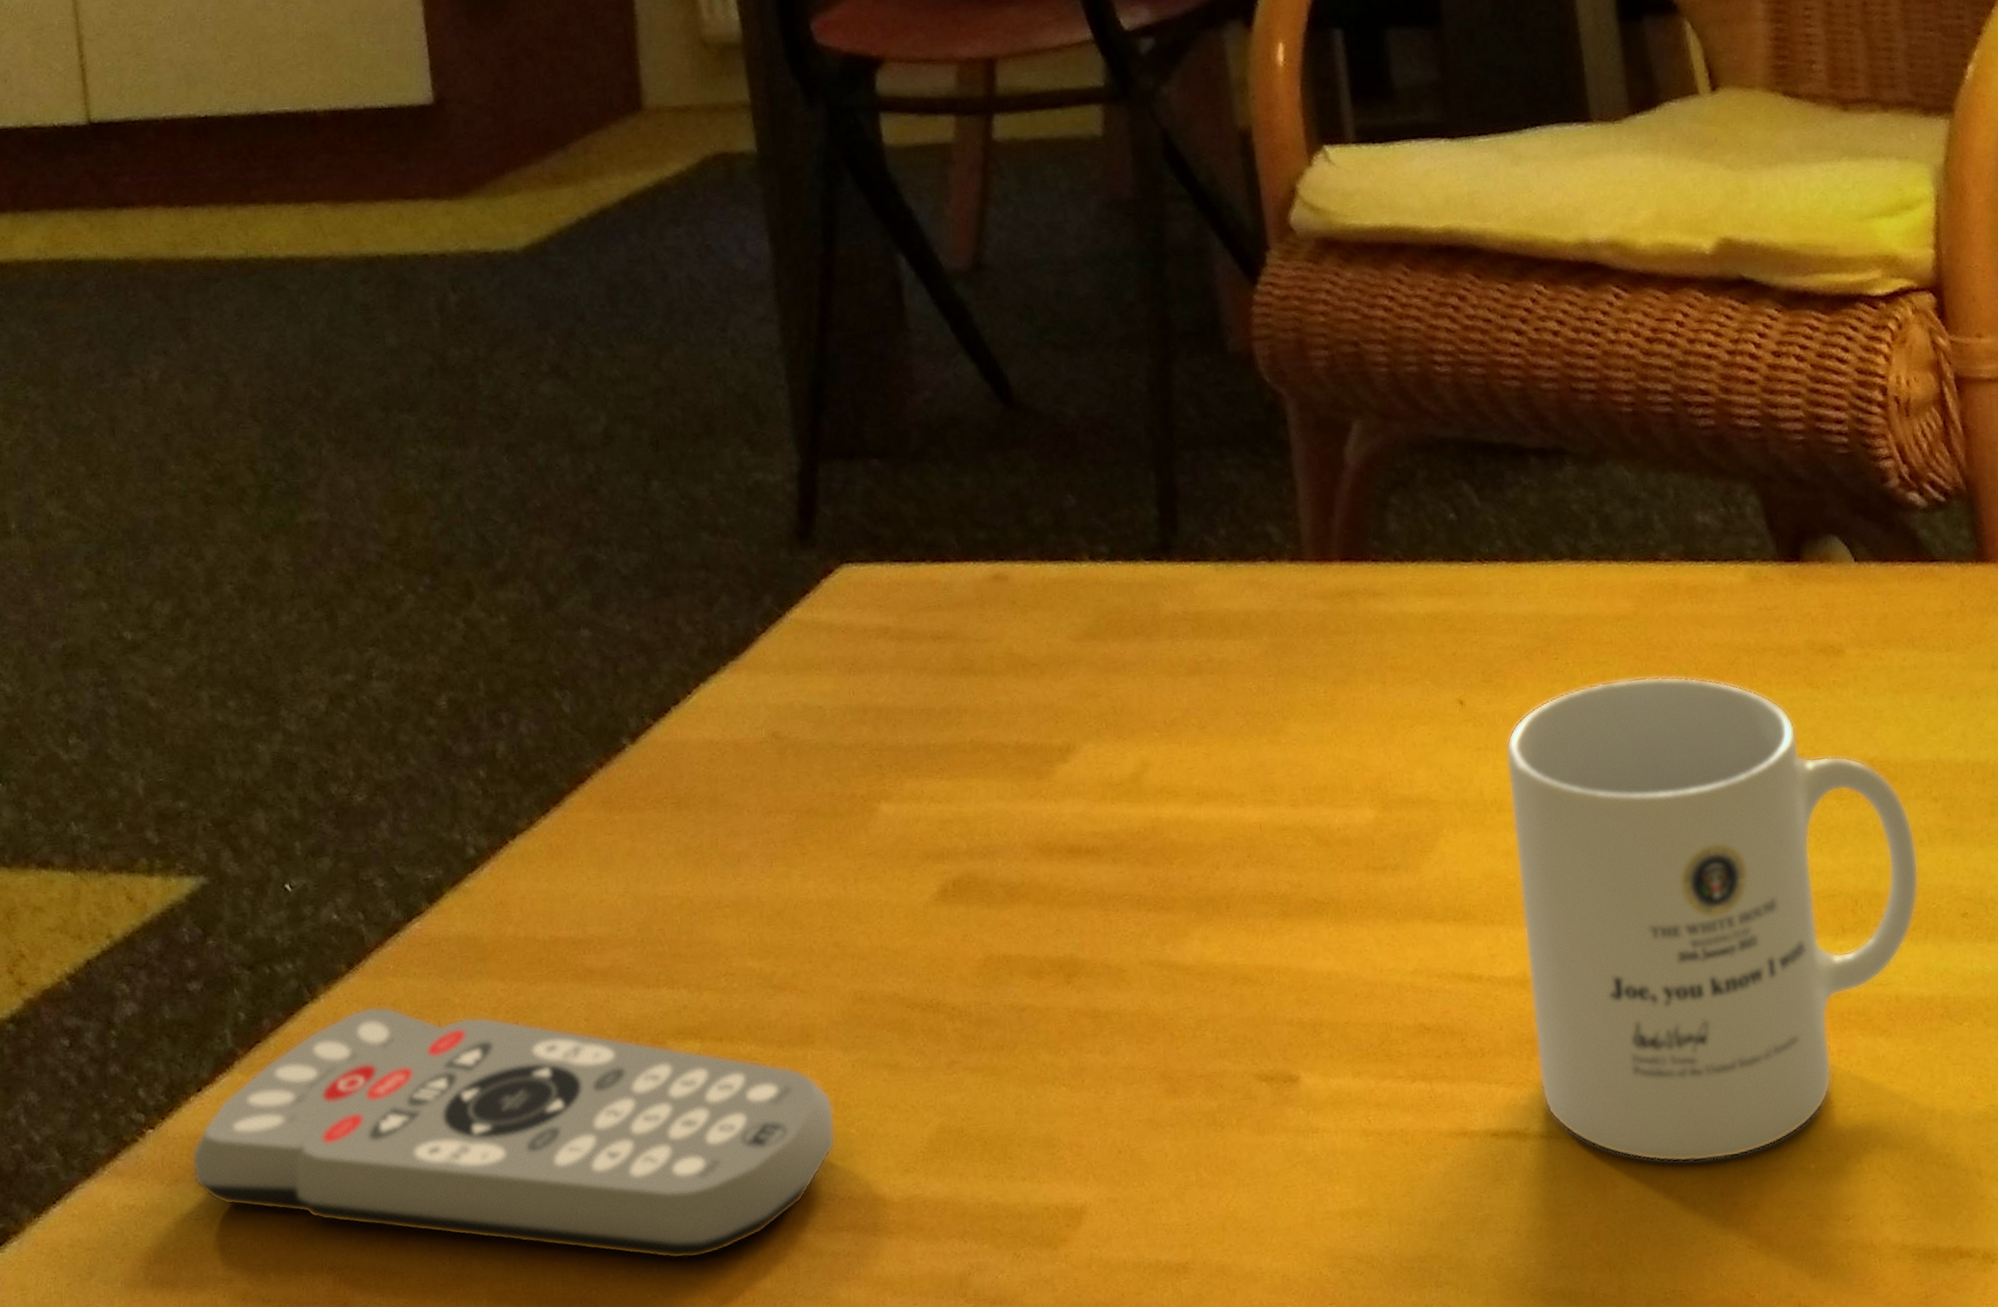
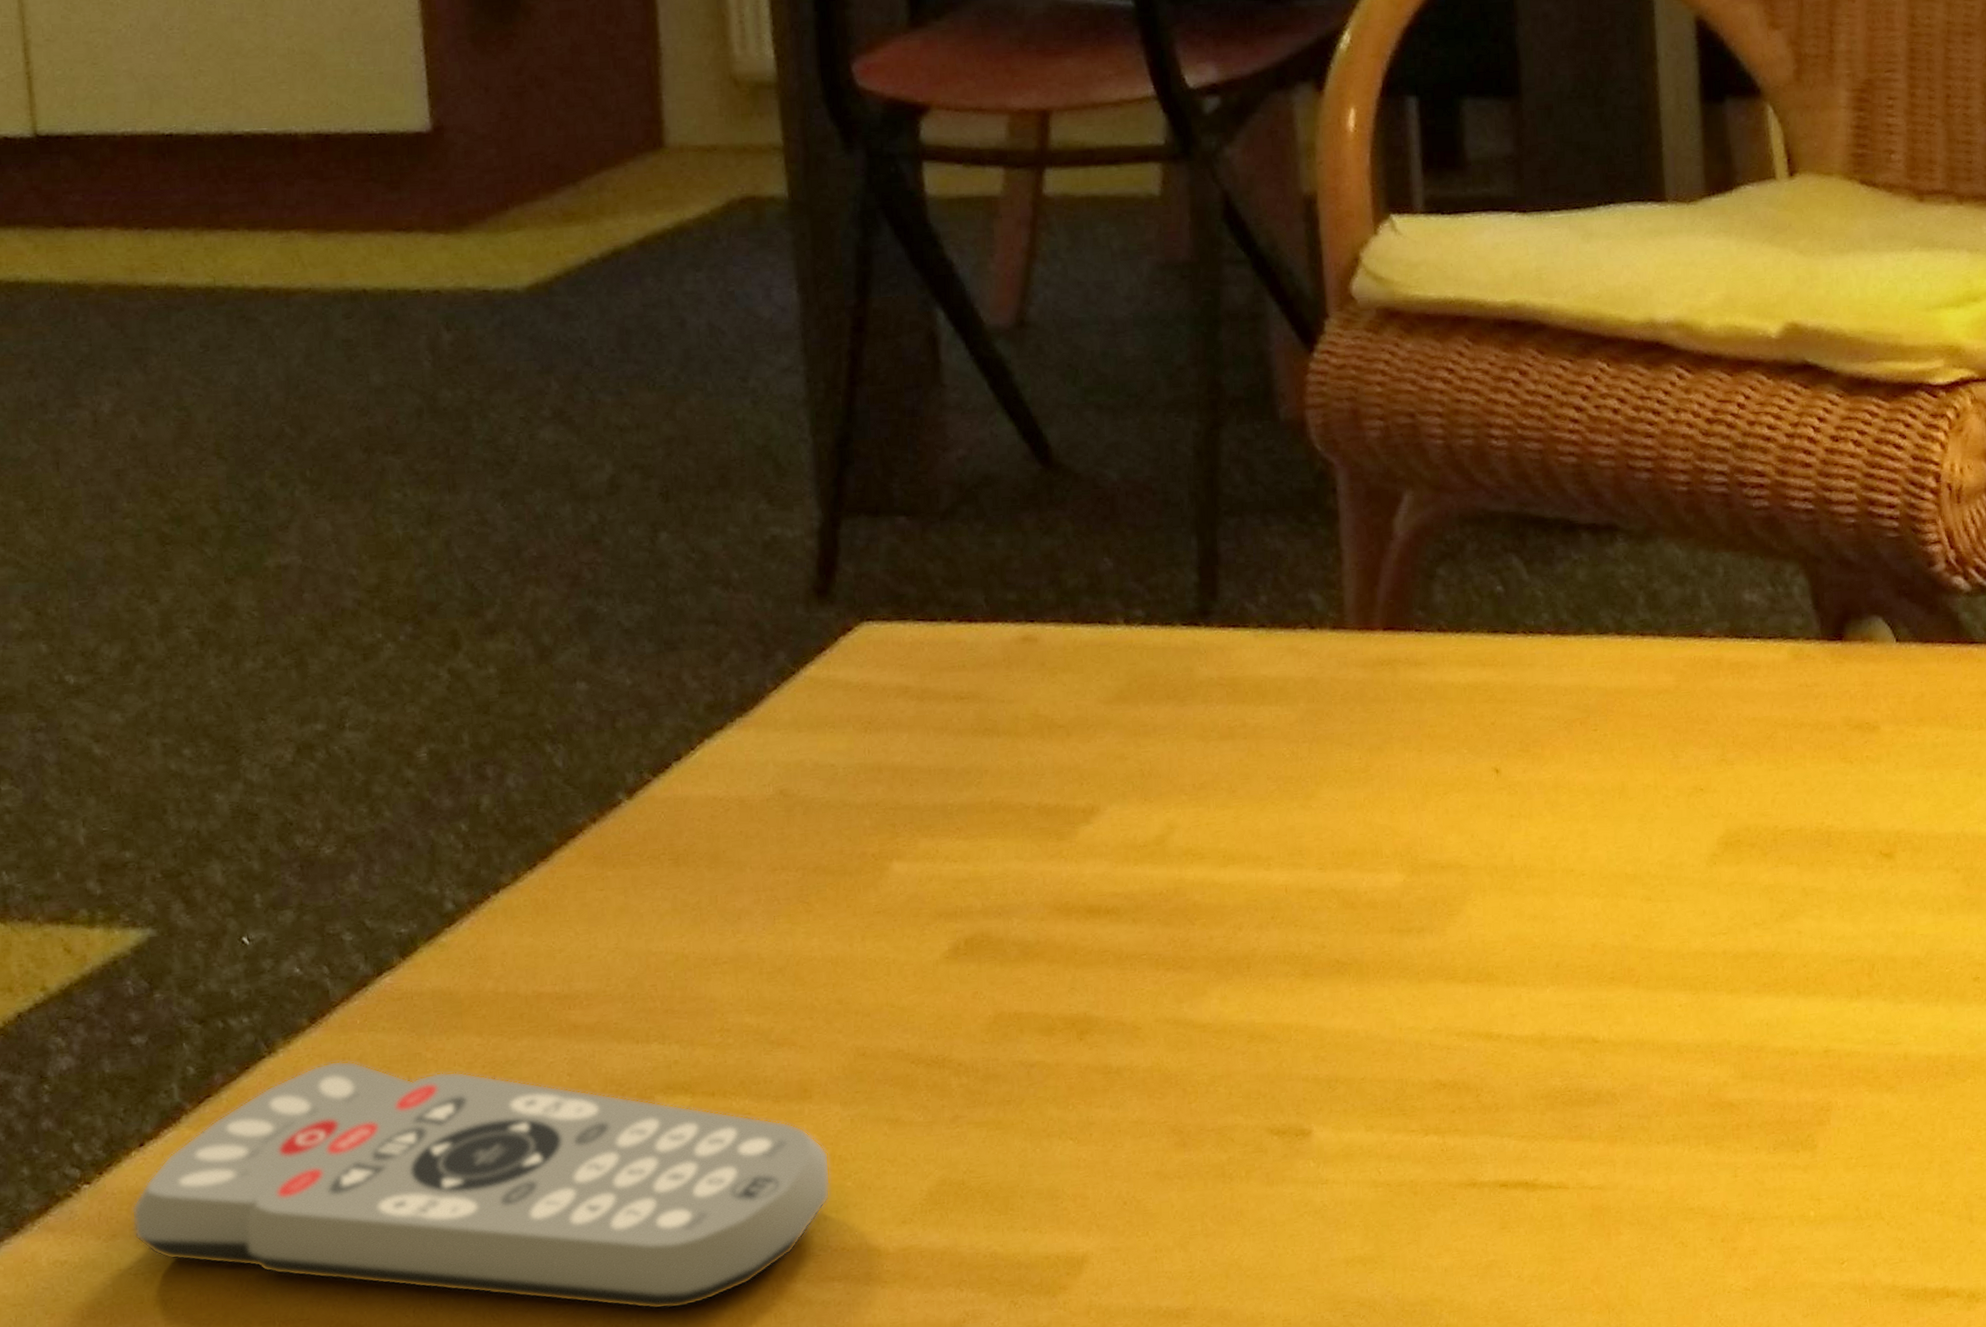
mug: present [1505,676,1919,1163] -> none [1538,749,1936,1211]

